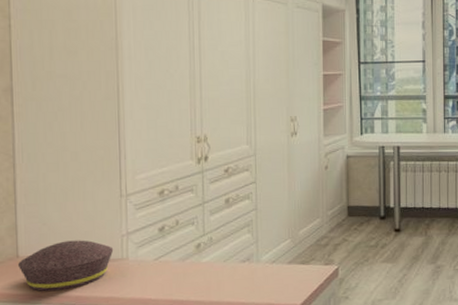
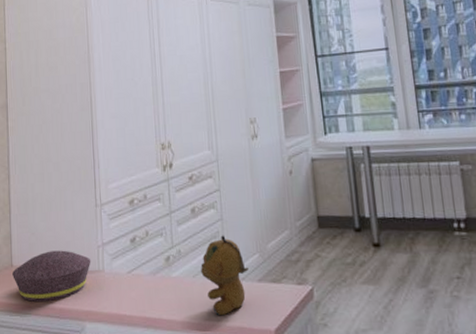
stuffed bear: none [232,223,279,295] -> present [201,235,249,316]

